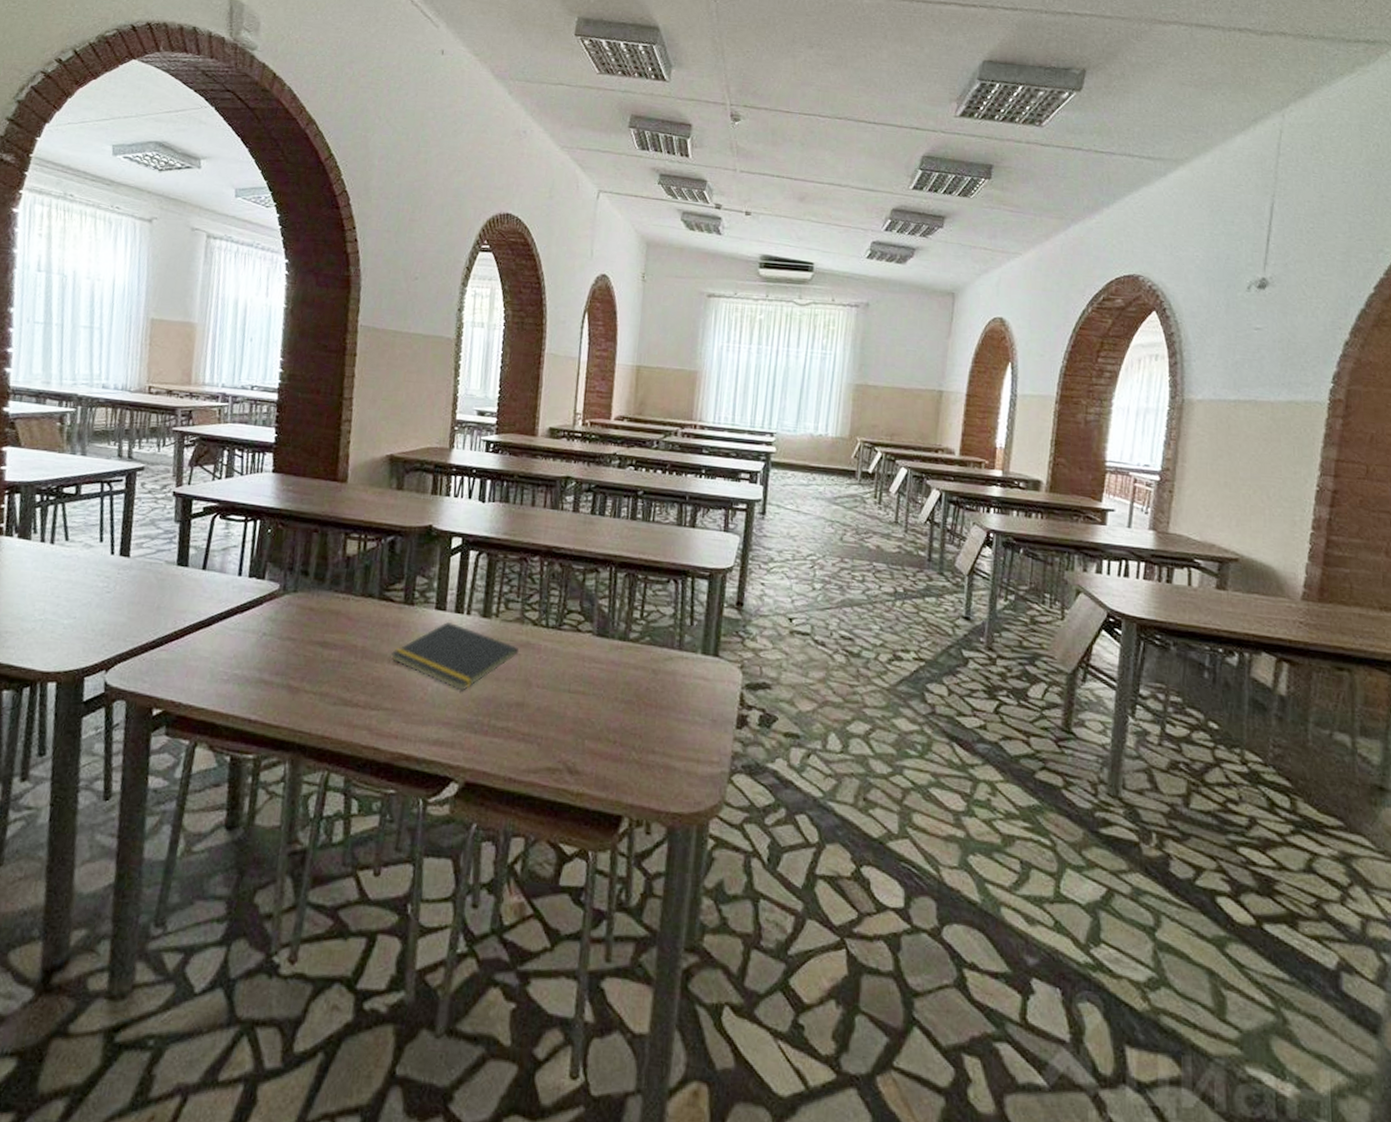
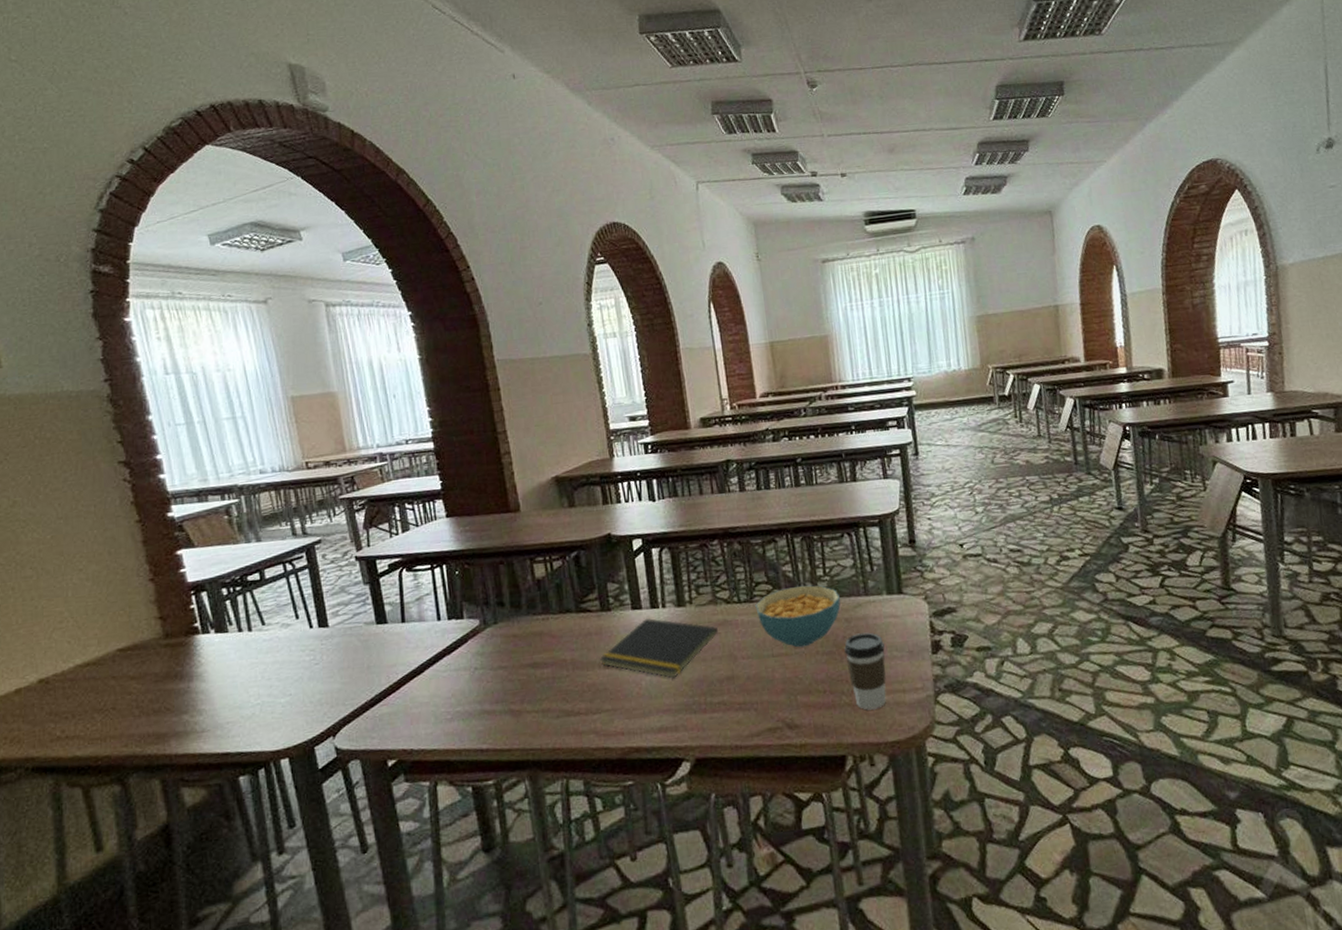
cereal bowl: none [562,623,653,690] -> present [755,585,841,648]
coffee cup: none [644,688,688,774] -> present [844,632,886,710]

